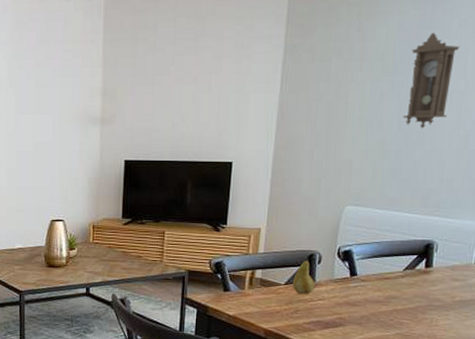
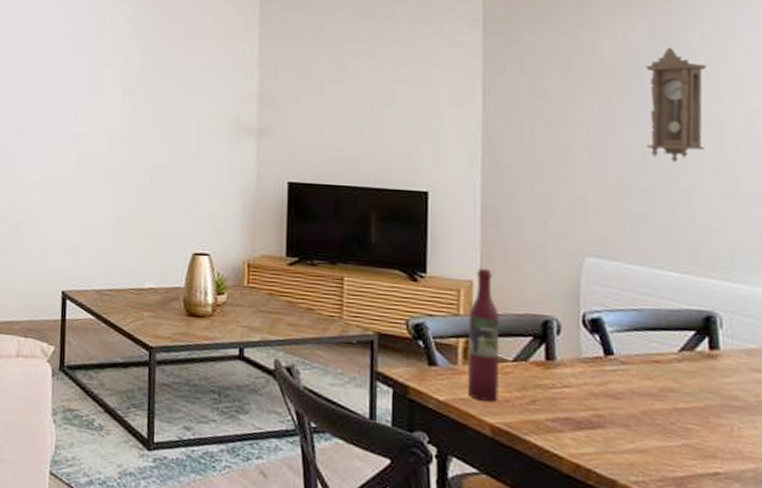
wine bottle: none [251,218,278,313] -> present [468,268,500,402]
fruit: present [292,260,315,295] -> none [523,328,556,378]

